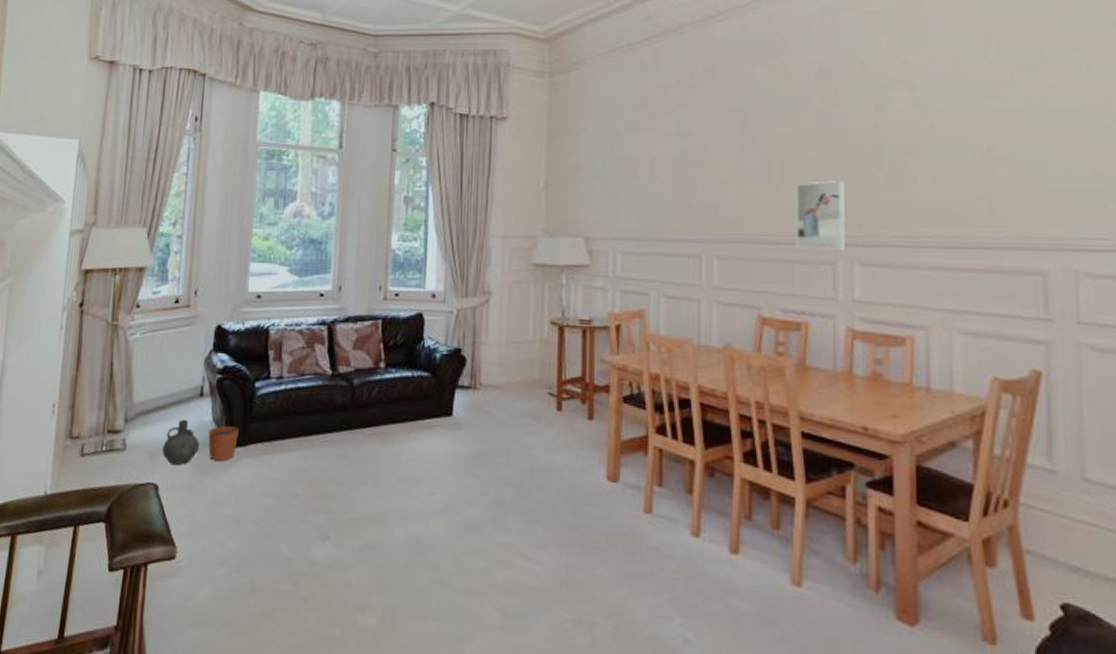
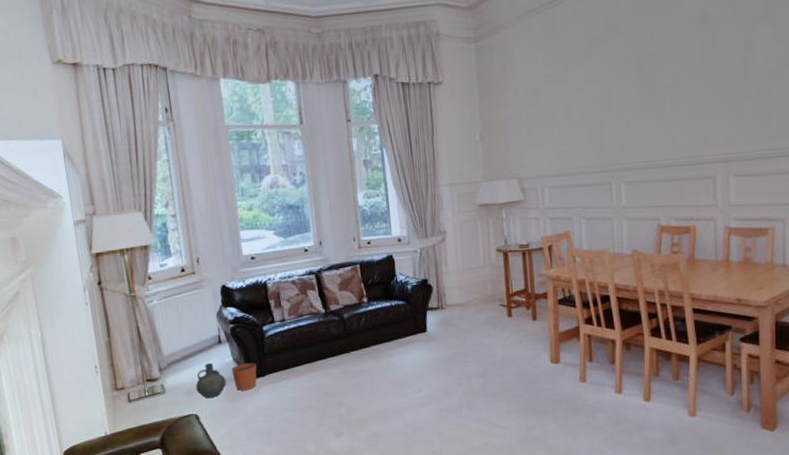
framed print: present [795,181,845,250] -> none [683,109,722,170]

